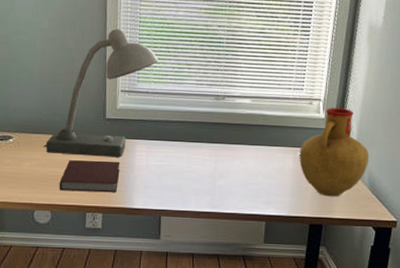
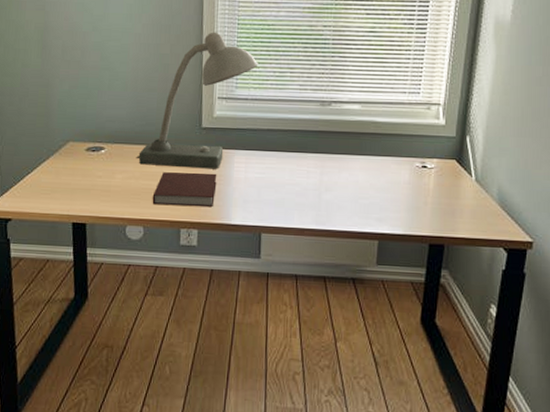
vase: present [299,107,370,197] -> none [416,113,498,214]

